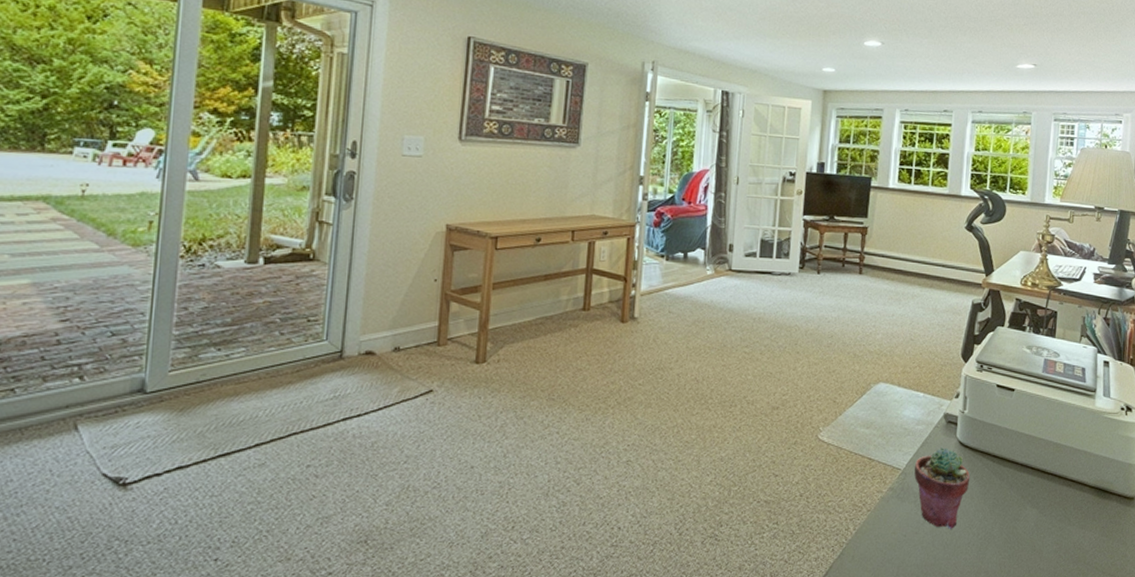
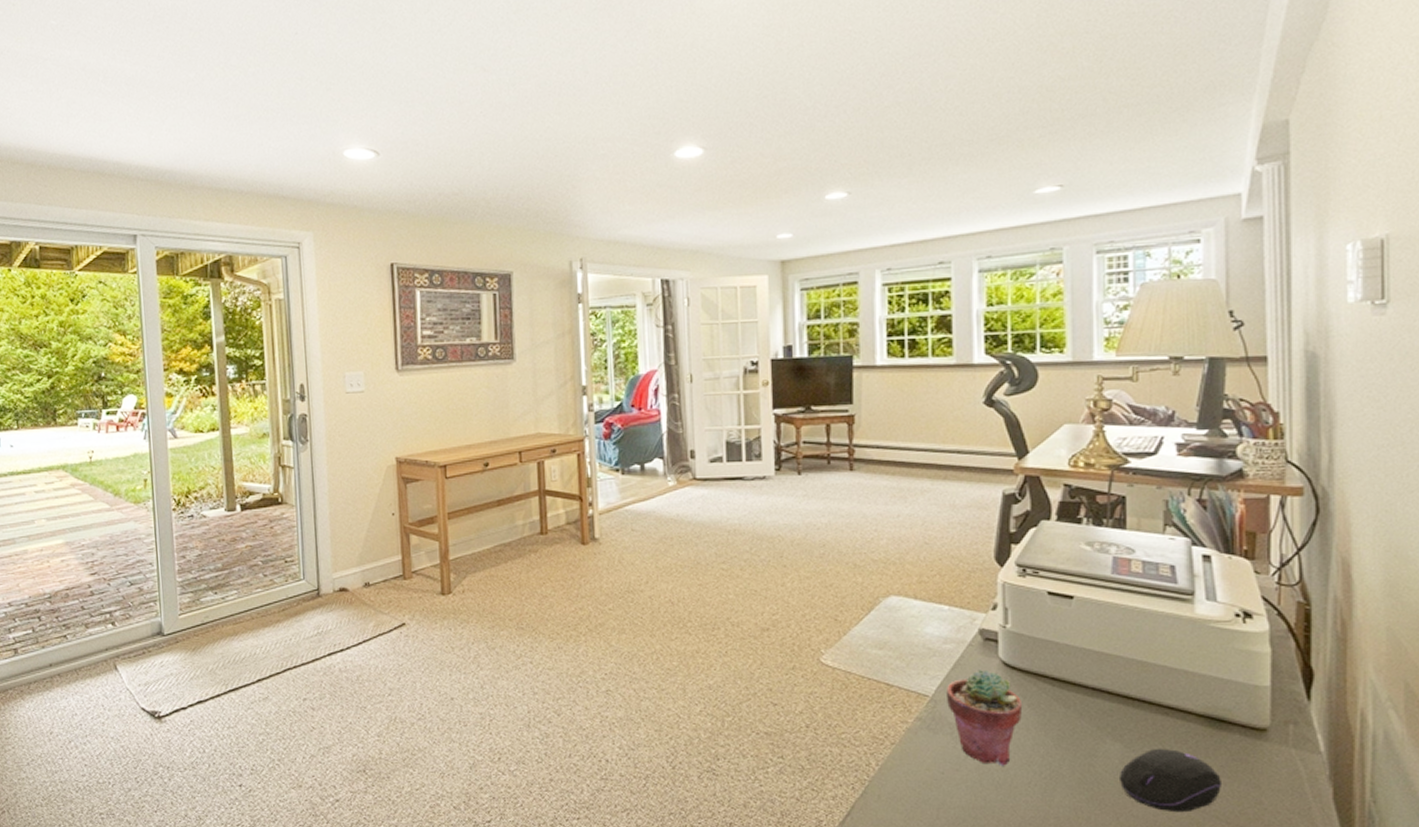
computer mouse: none [1033,513,1103,565] -> present [1118,748,1223,813]

